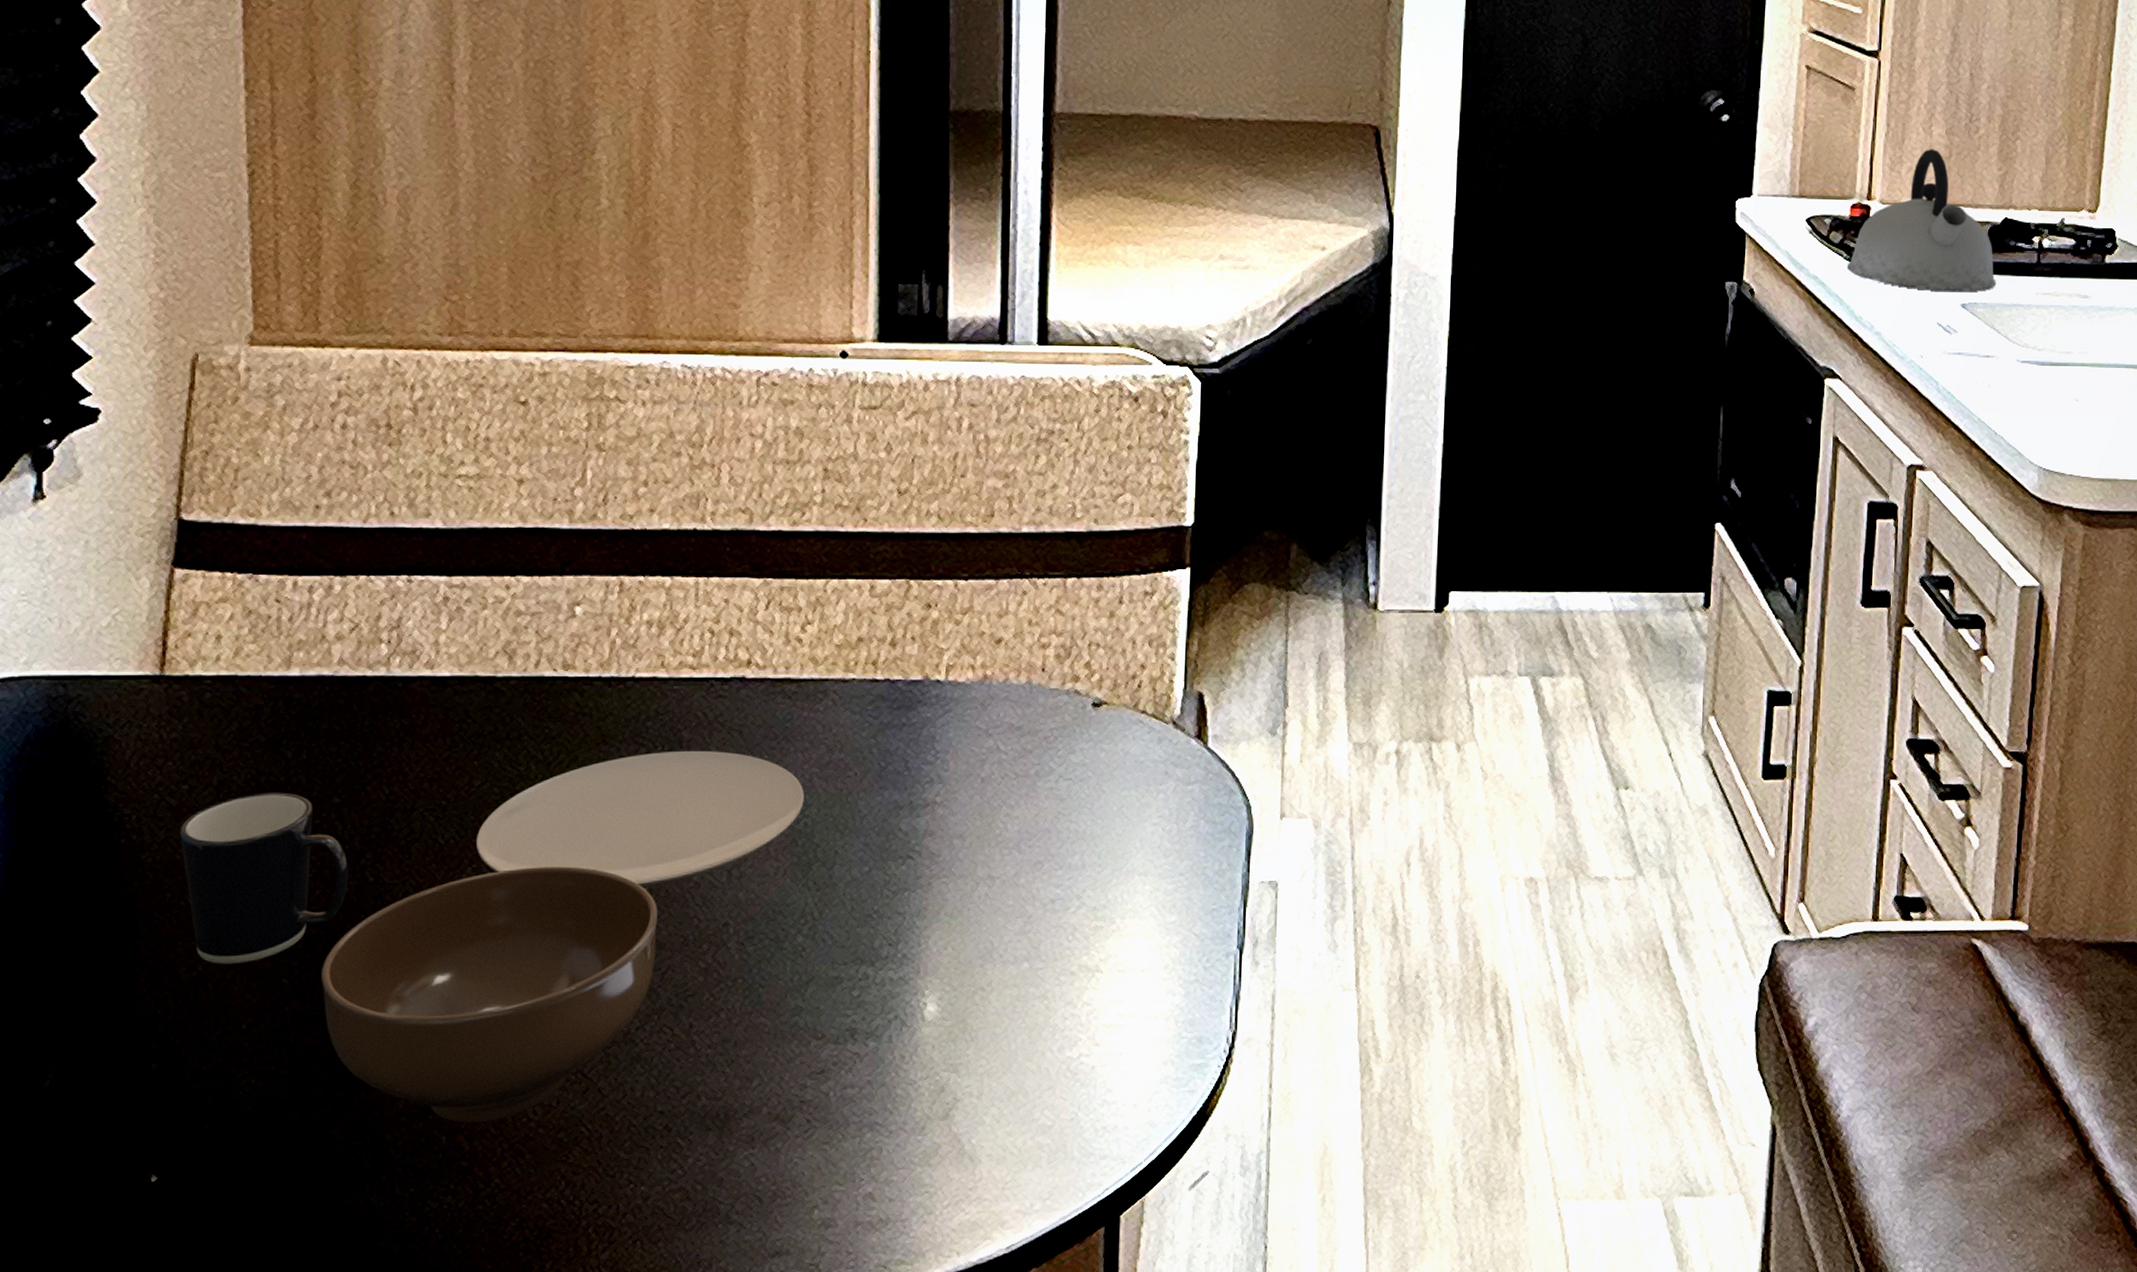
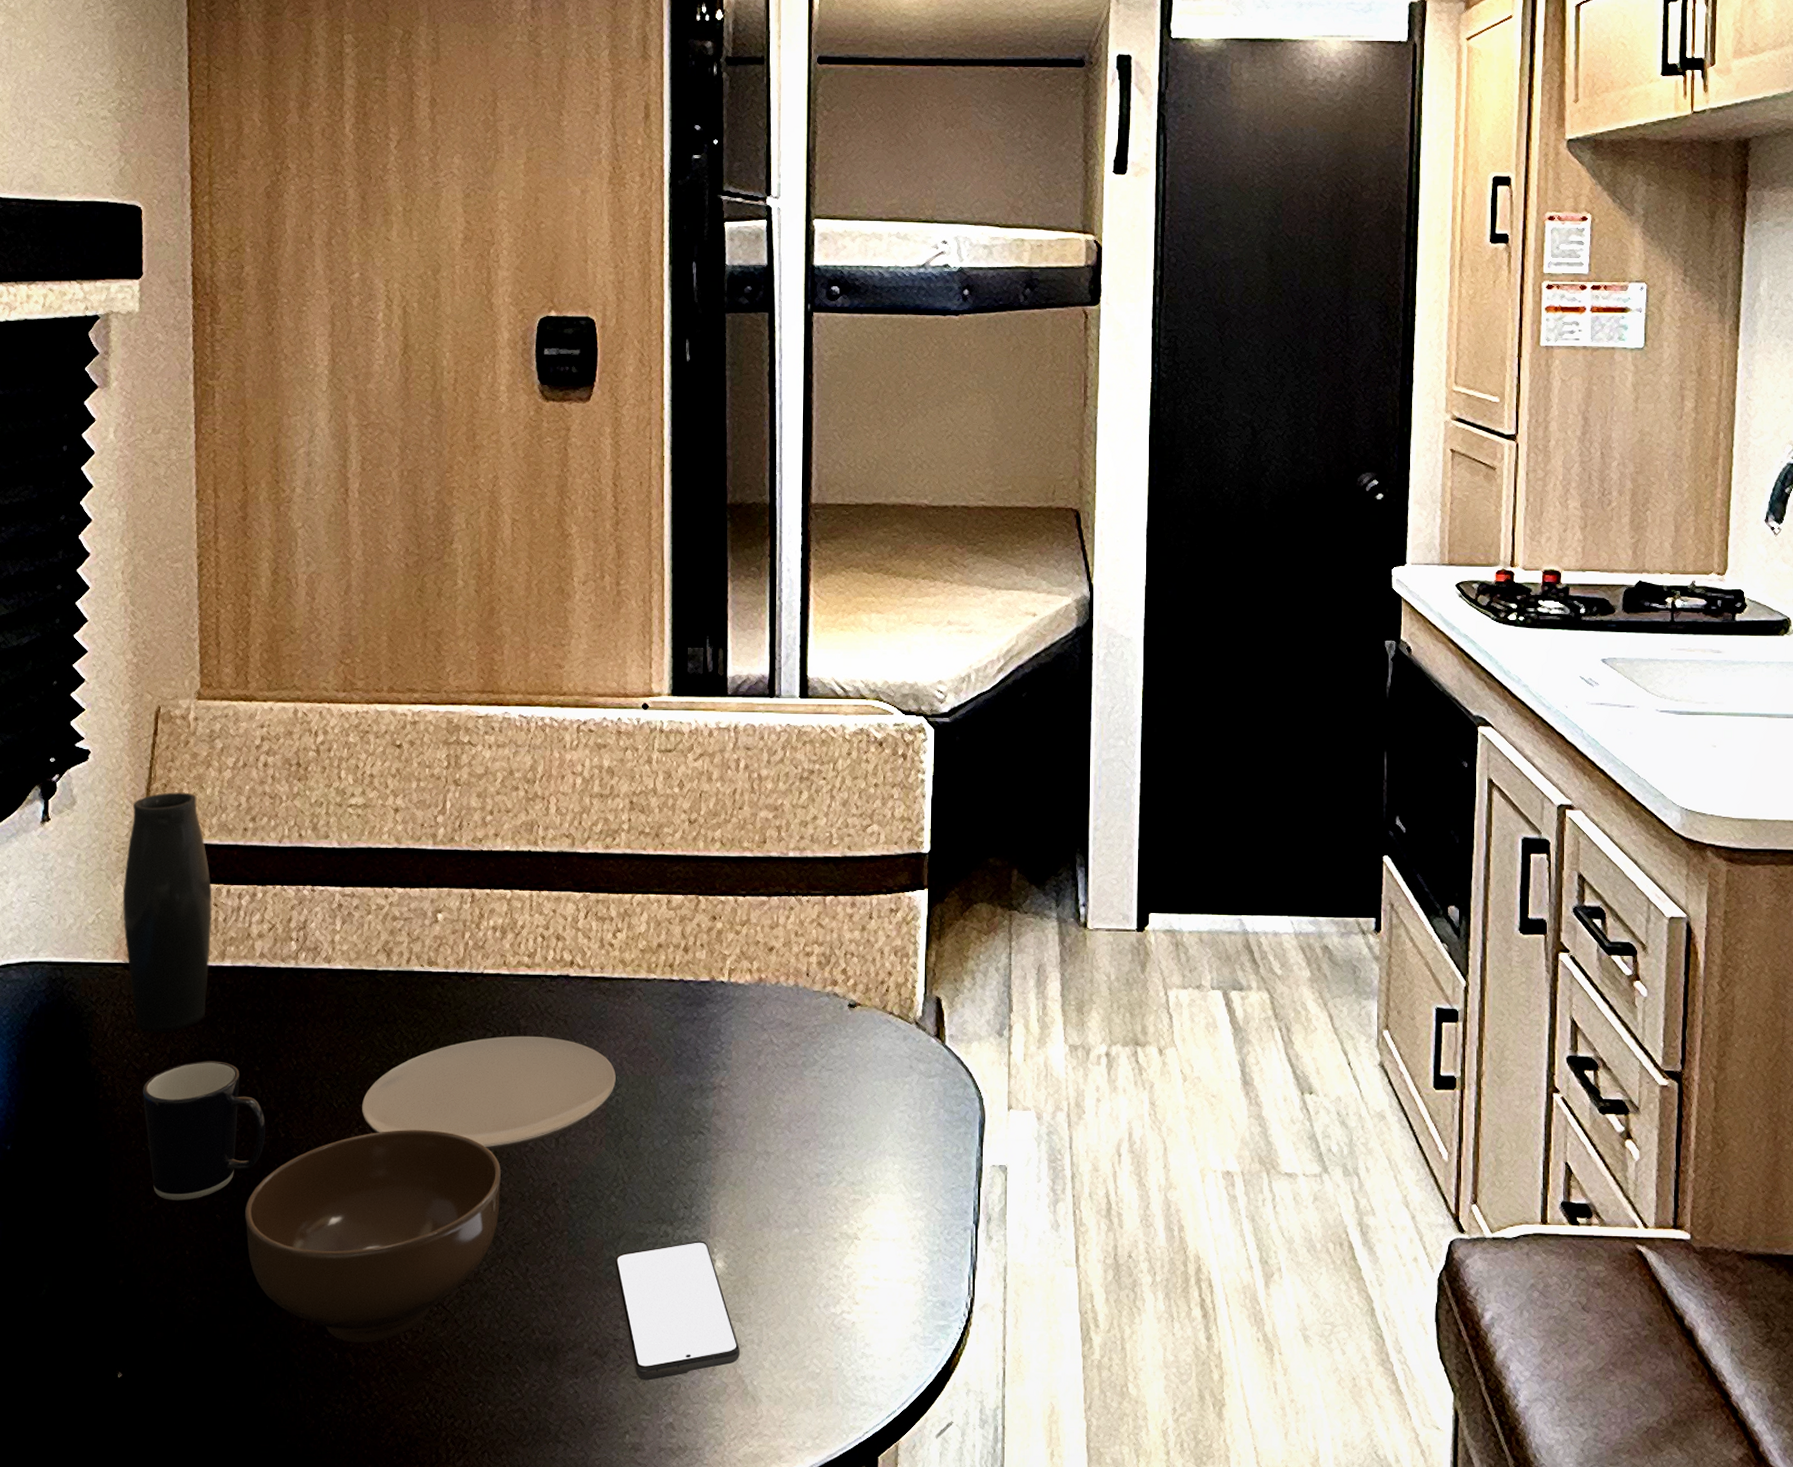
vase: none [150,461,273,761] -> present [123,792,212,1033]
smartphone: none [801,982,956,1147] -> present [614,1241,741,1381]
kettle: present [1848,149,1996,293] -> none [1495,520,1633,649]

